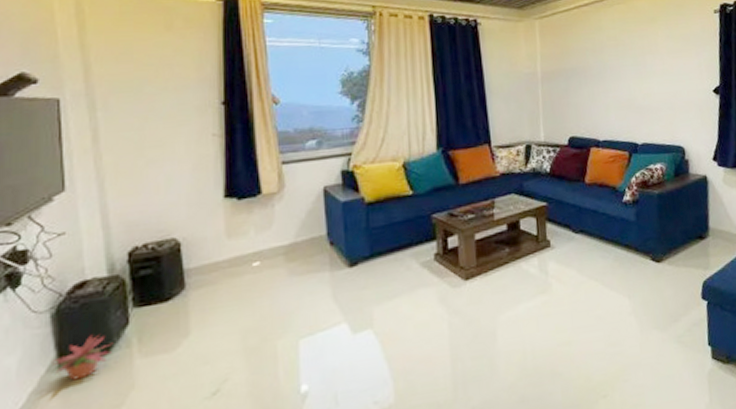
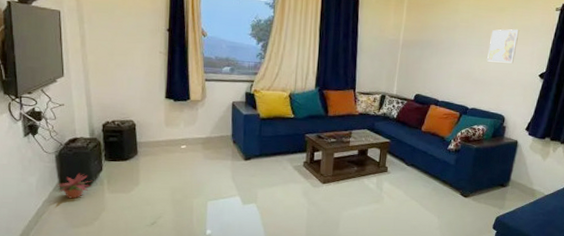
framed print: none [646,41,680,83] -> present [487,29,519,64]

